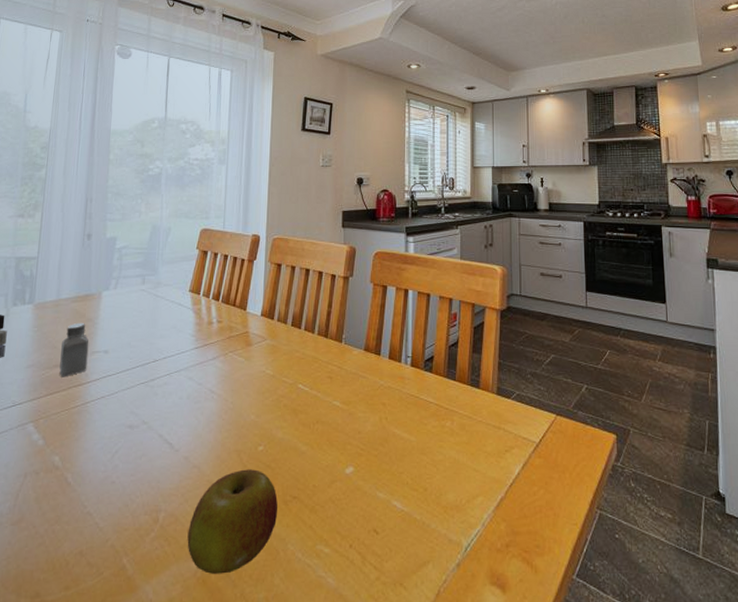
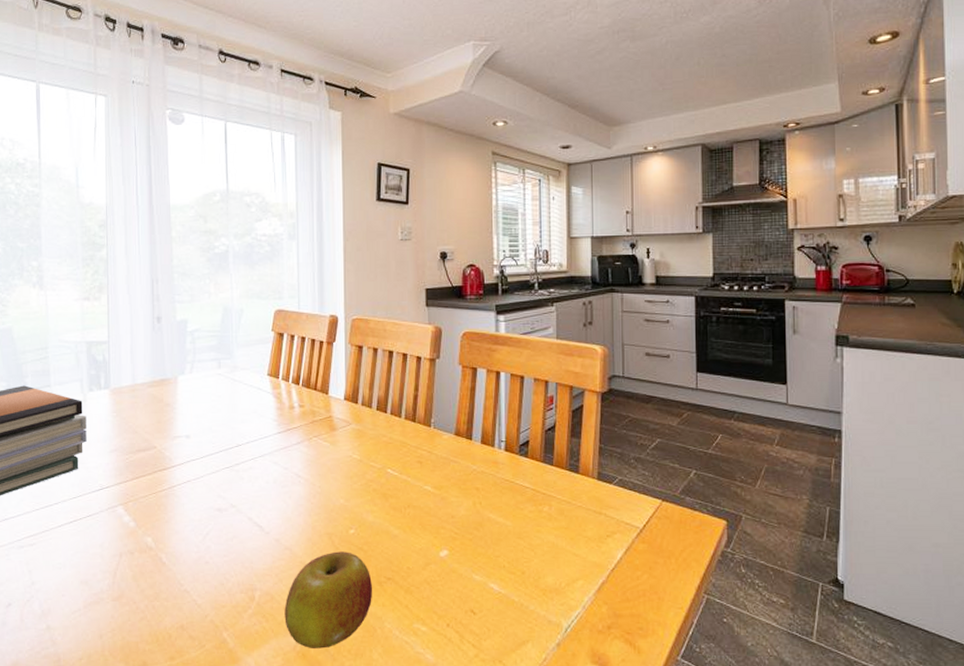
saltshaker: present [59,322,89,377] -> none [142,407,170,462]

